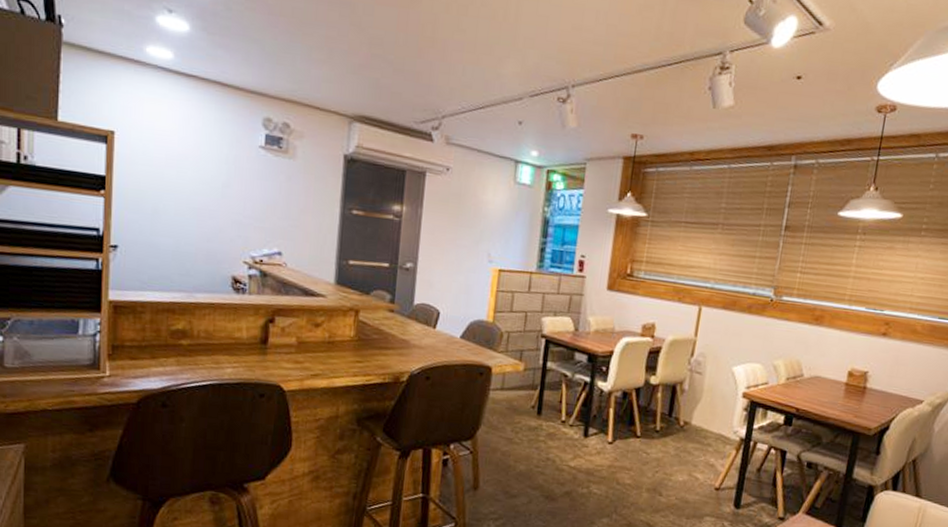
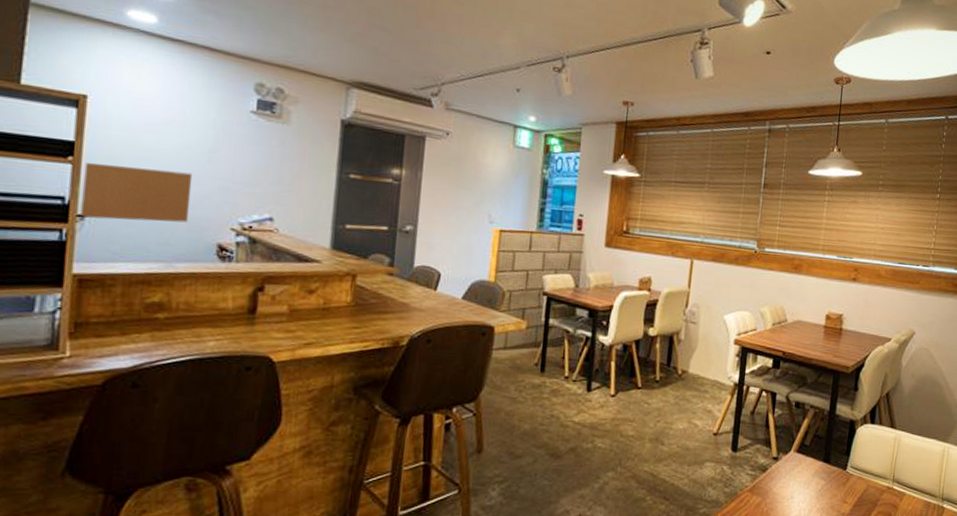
wall art: none [113,196,209,255] -> present [80,163,193,223]

